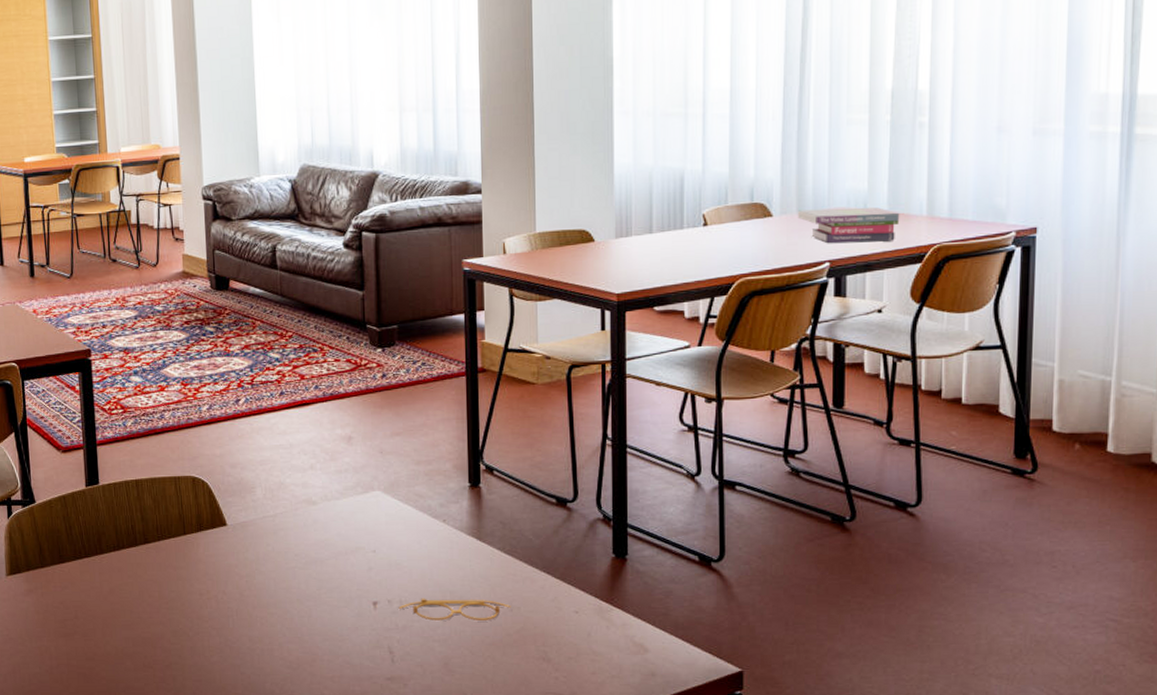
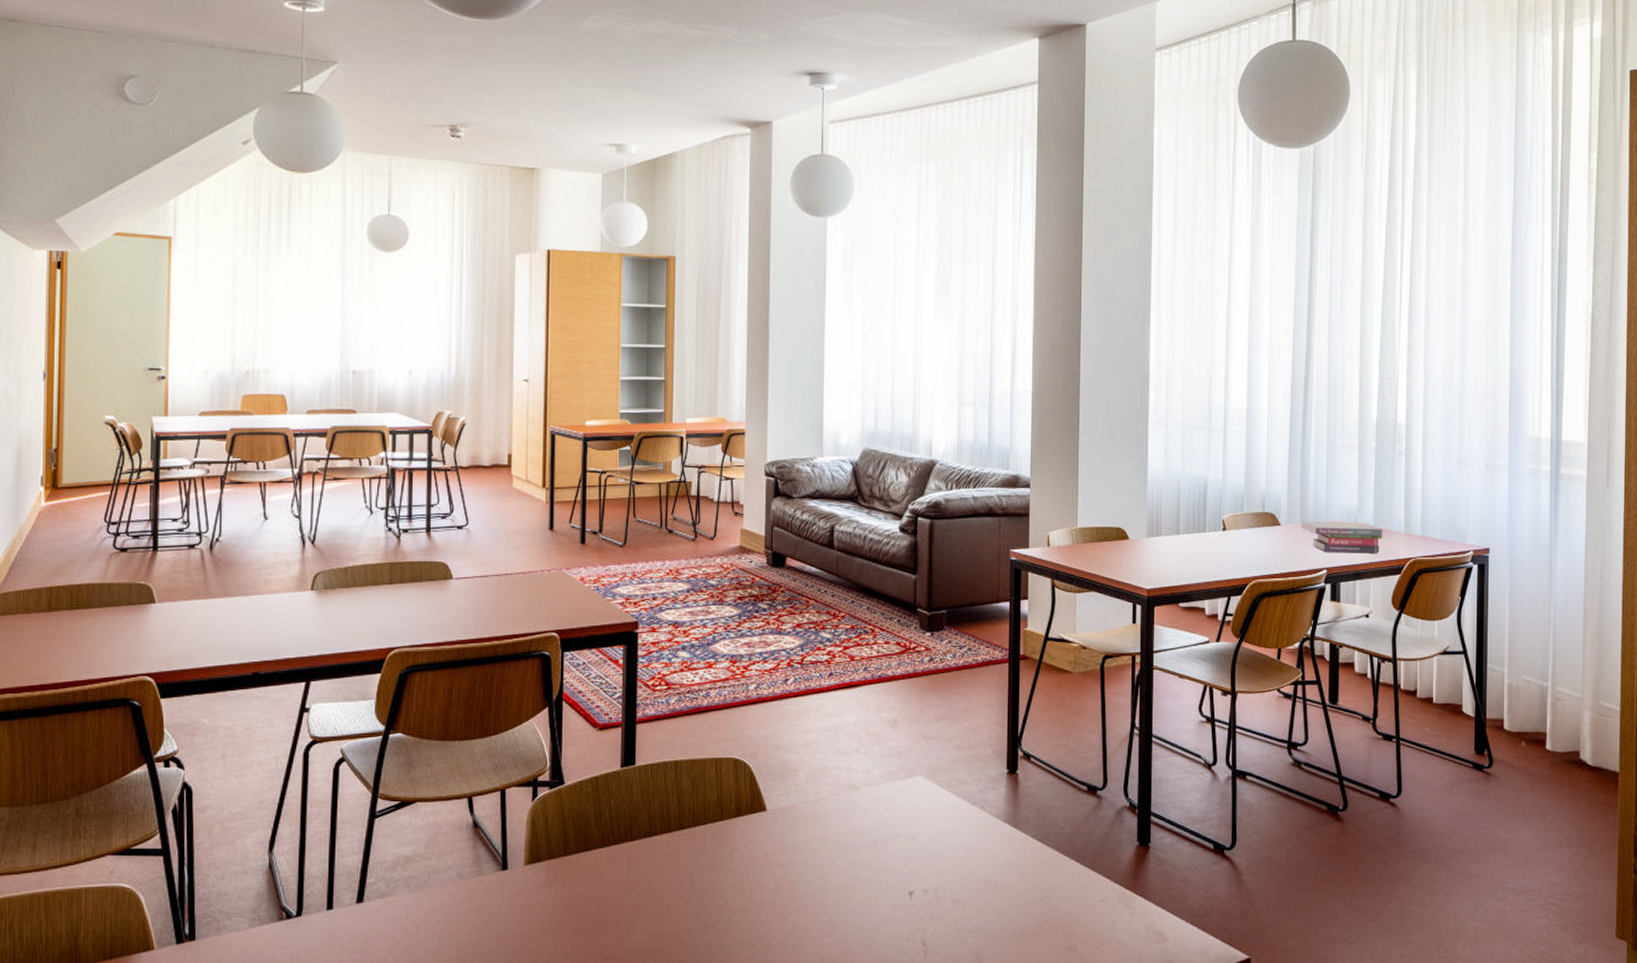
glasses: present [398,598,511,622] -> none [934,887,1042,911]

